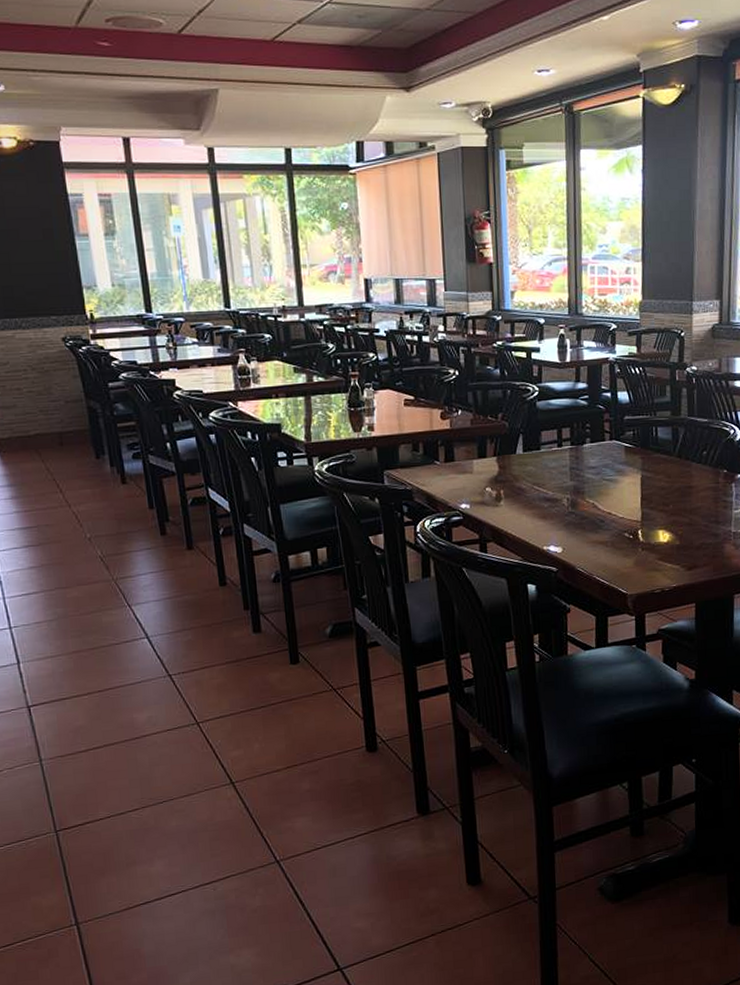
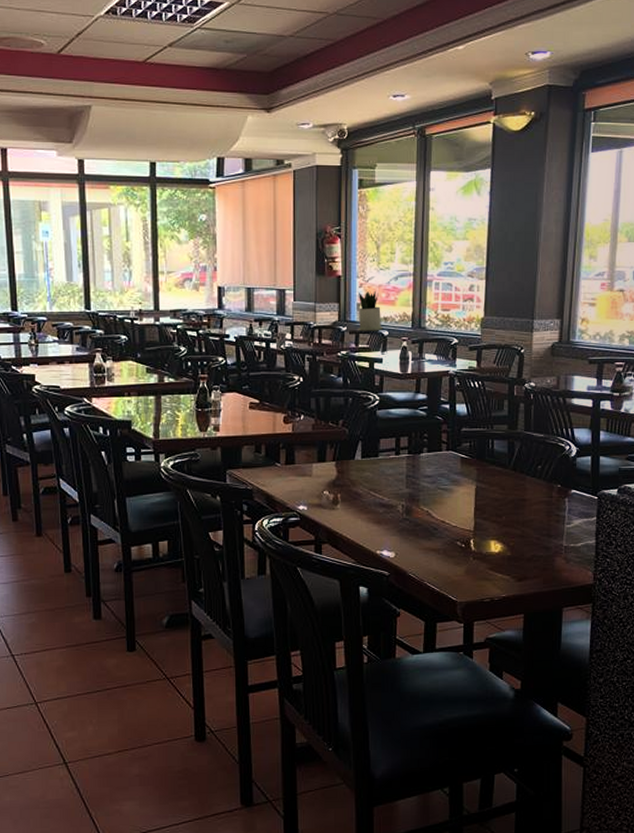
planter: none [512,277,539,321] -> present [357,290,384,333]

